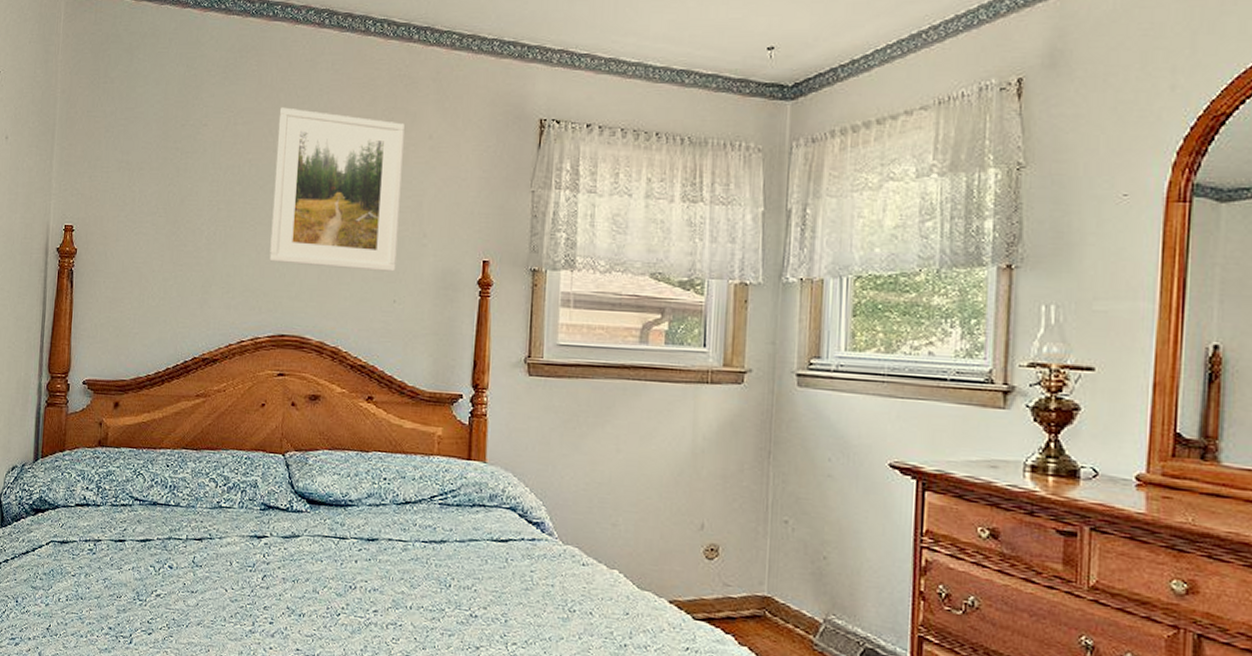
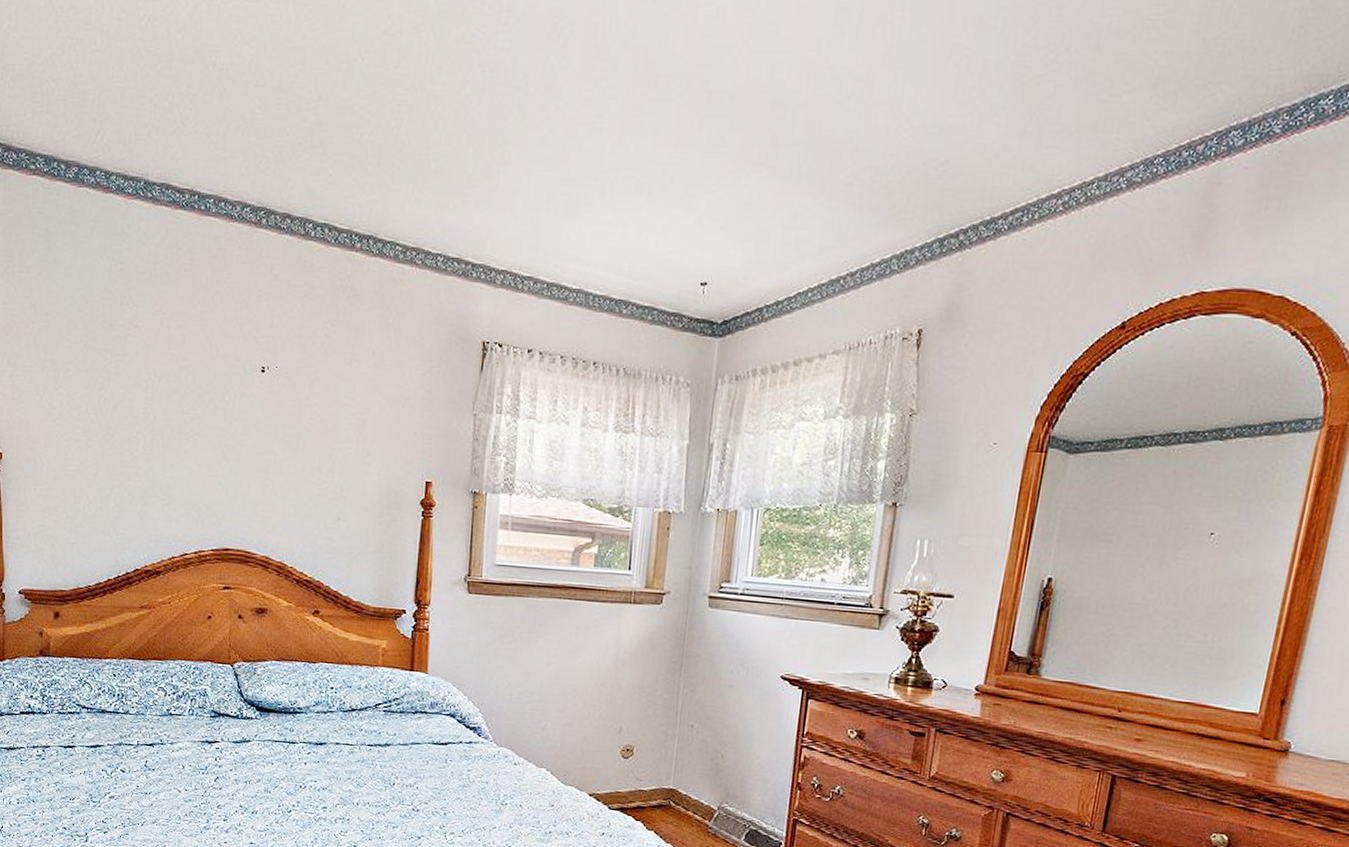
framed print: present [269,107,405,272] -> none [211,312,347,489]

